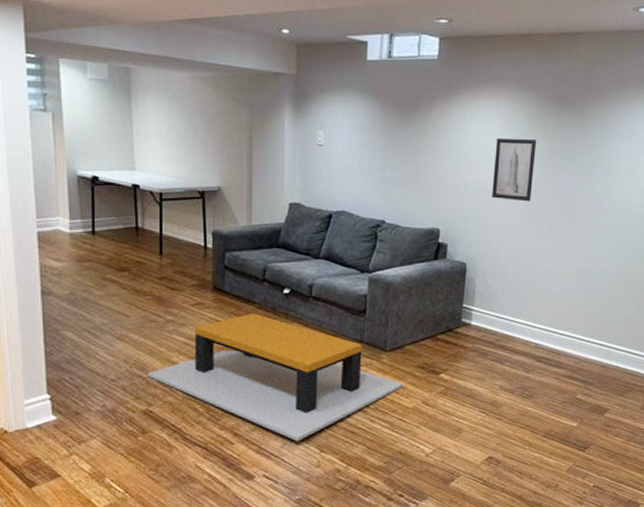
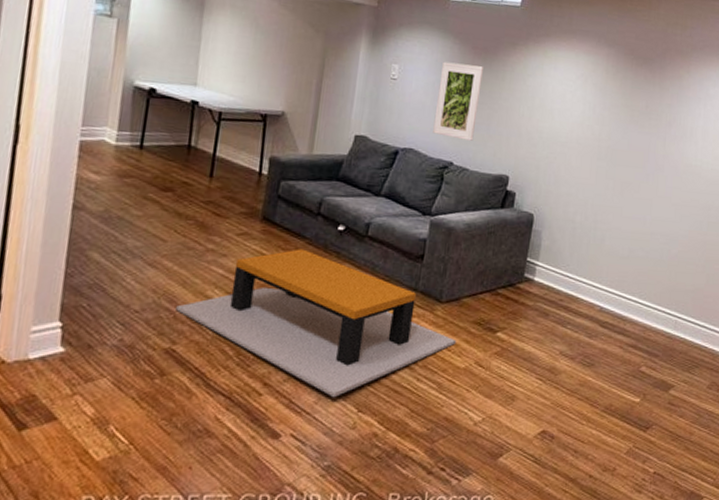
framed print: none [363,123,406,198] -> present [433,61,483,141]
wall art: present [492,138,537,202] -> none [565,90,614,157]

